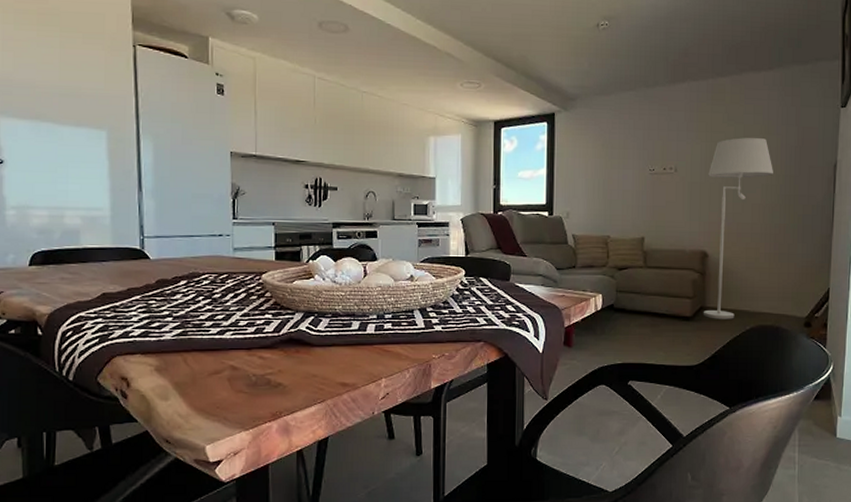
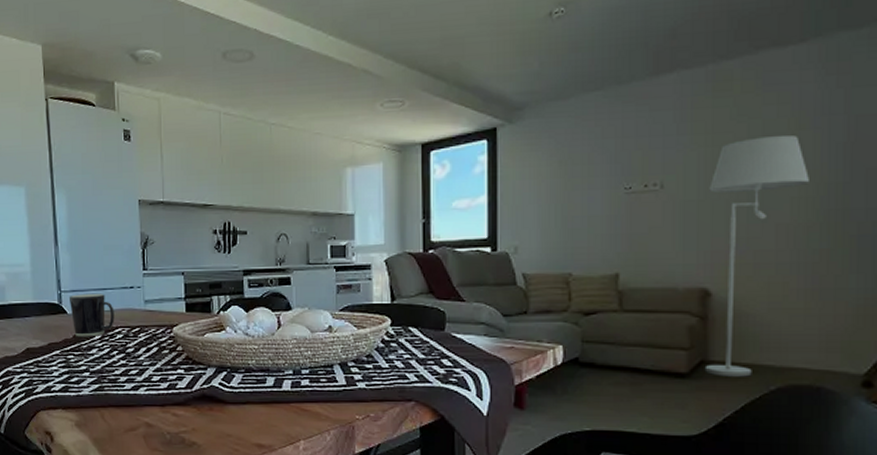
mug: none [152,239,201,283] -> present [68,293,115,337]

